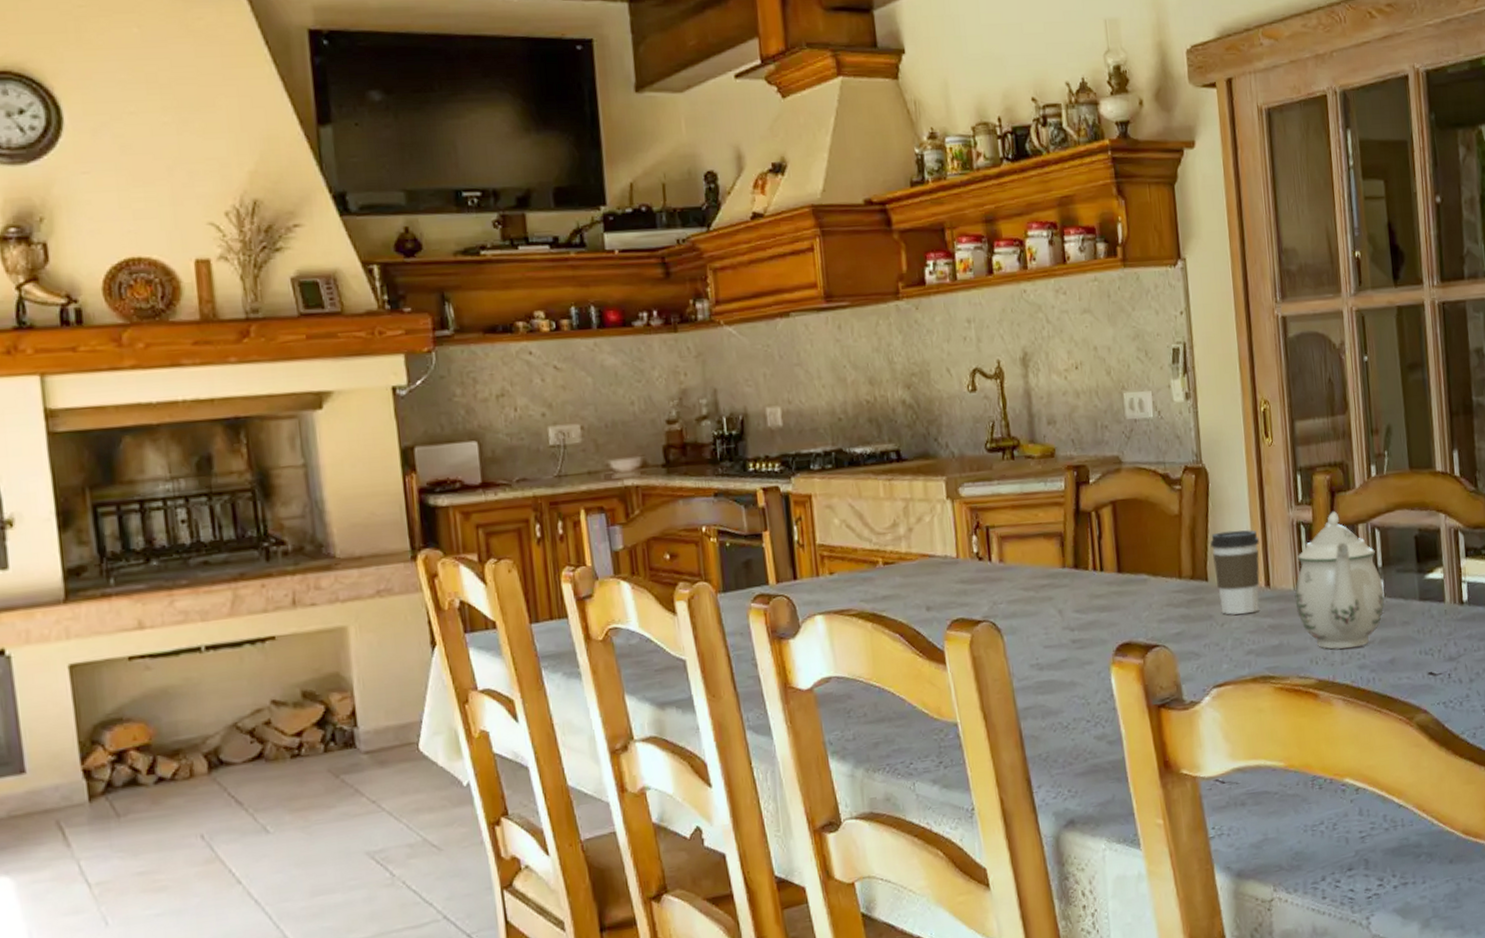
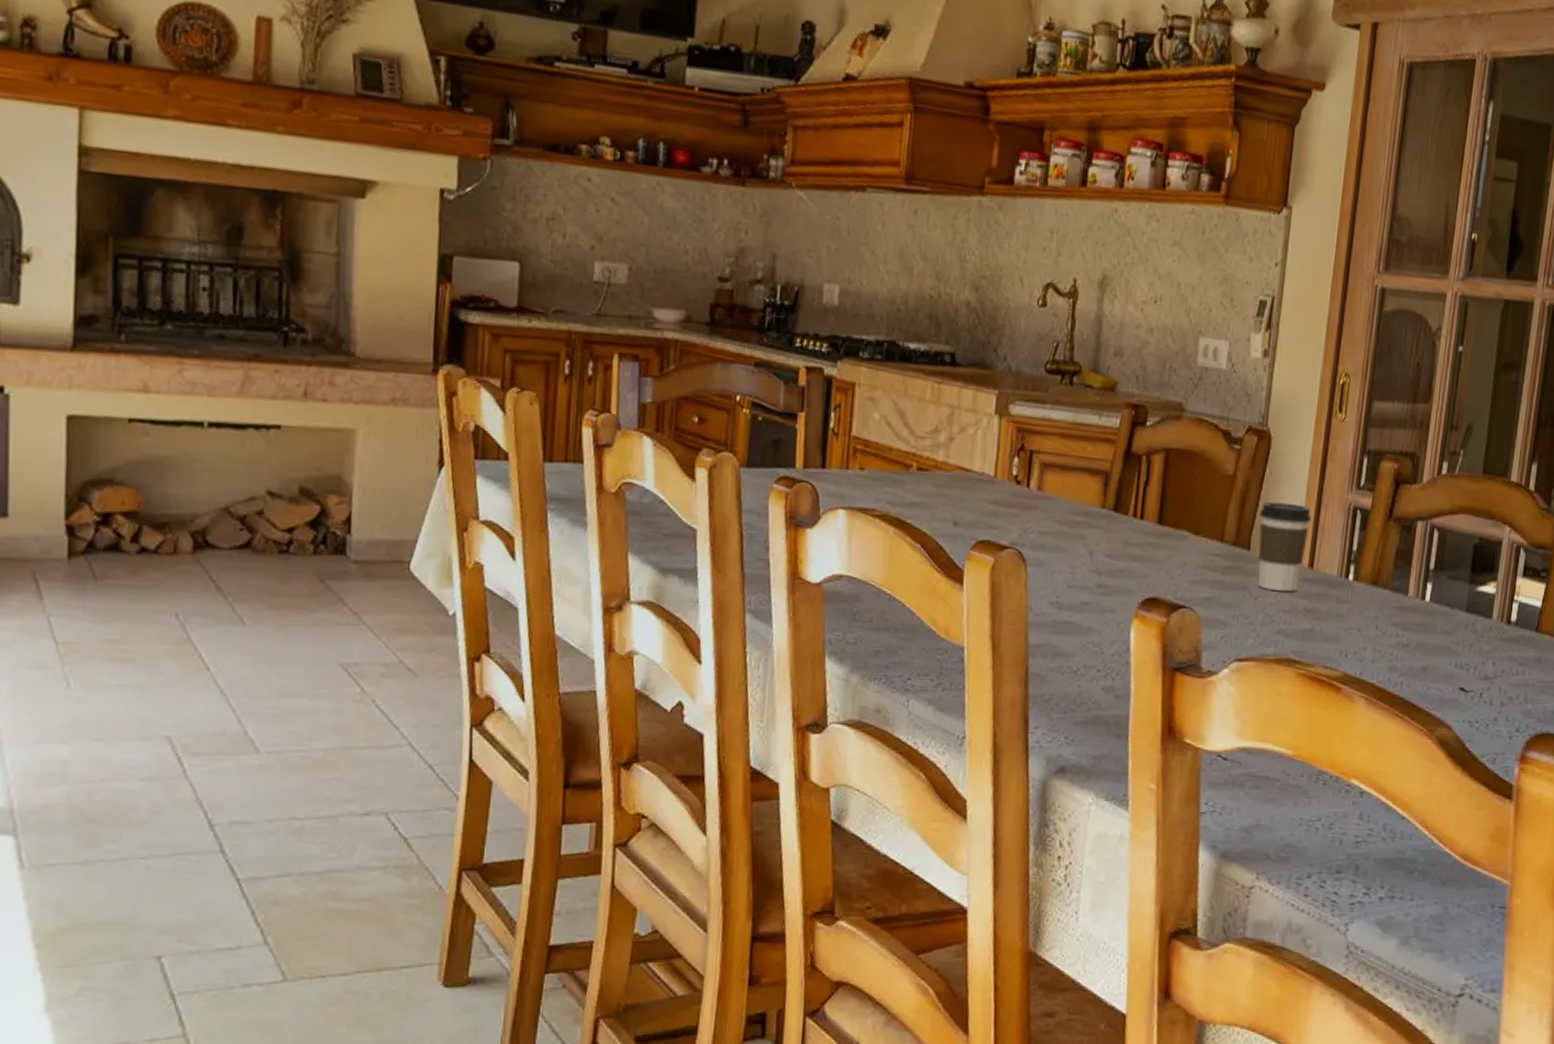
teapot: present [1294,511,1385,649] -> none [1336,503,1432,648]

